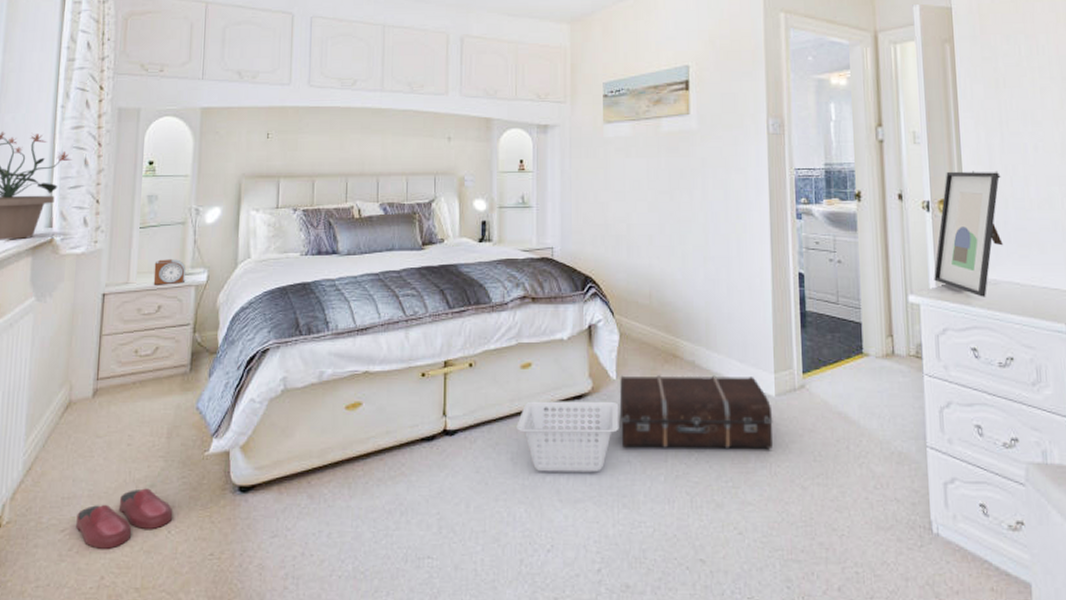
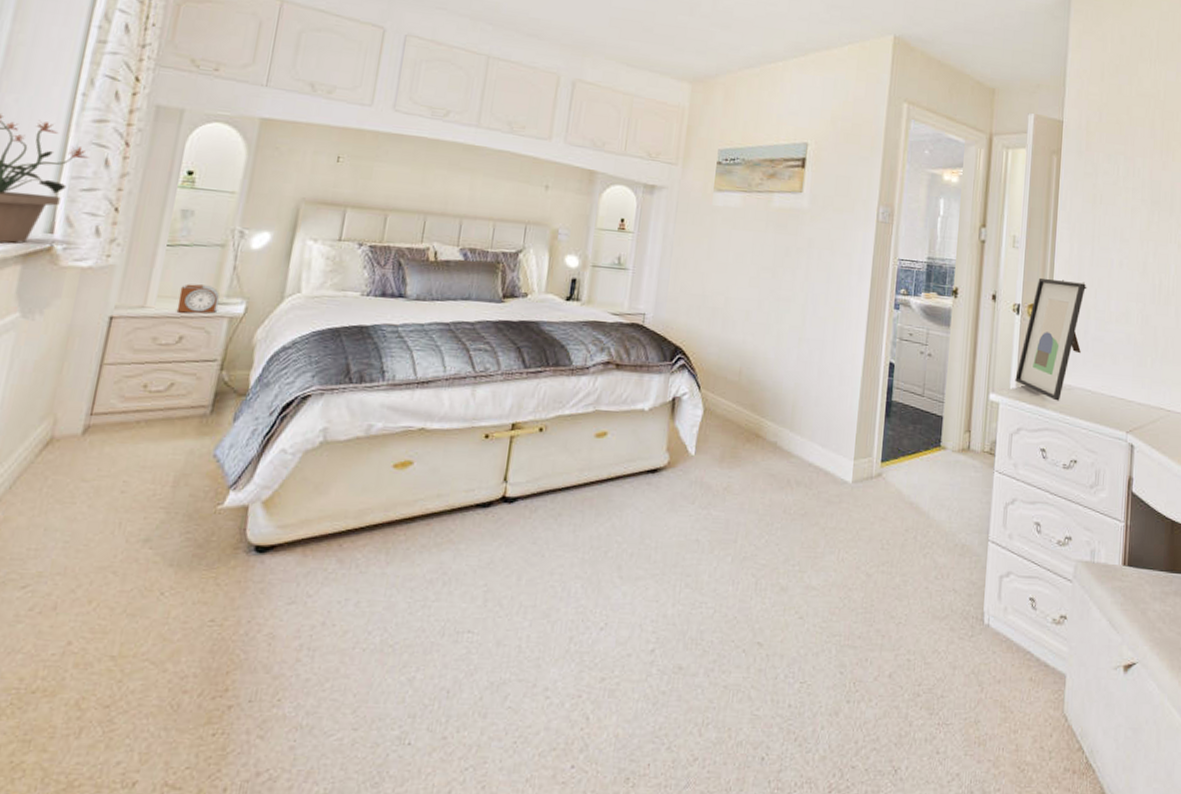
slippers: present [76,488,173,549] -> none [42,542,170,610]
laundry basket: present [516,401,619,473] -> none [583,472,694,550]
suitcase: present [619,375,773,448] -> none [692,451,848,535]

